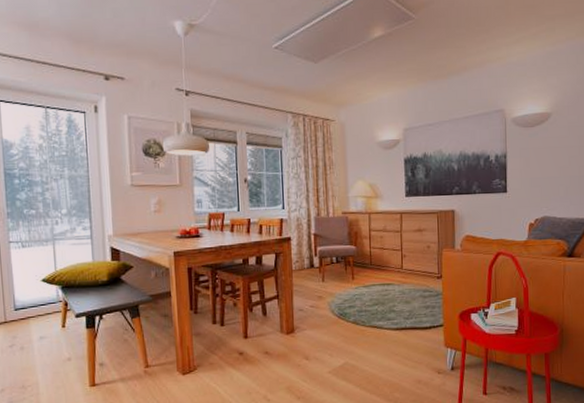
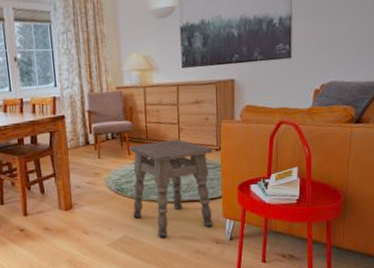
side table: none [353,265,435,367] -> present [129,139,213,239]

